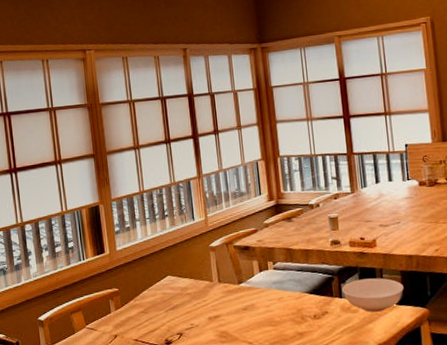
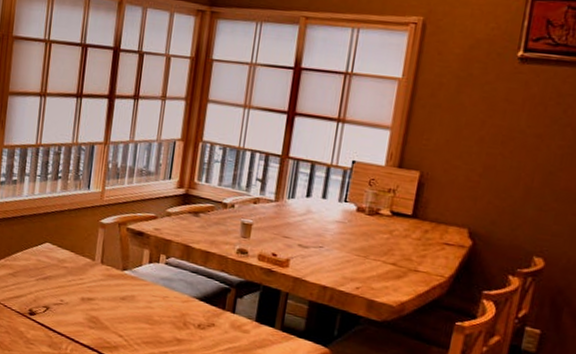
bowl: present [342,278,404,312] -> none [237,298,308,340]

